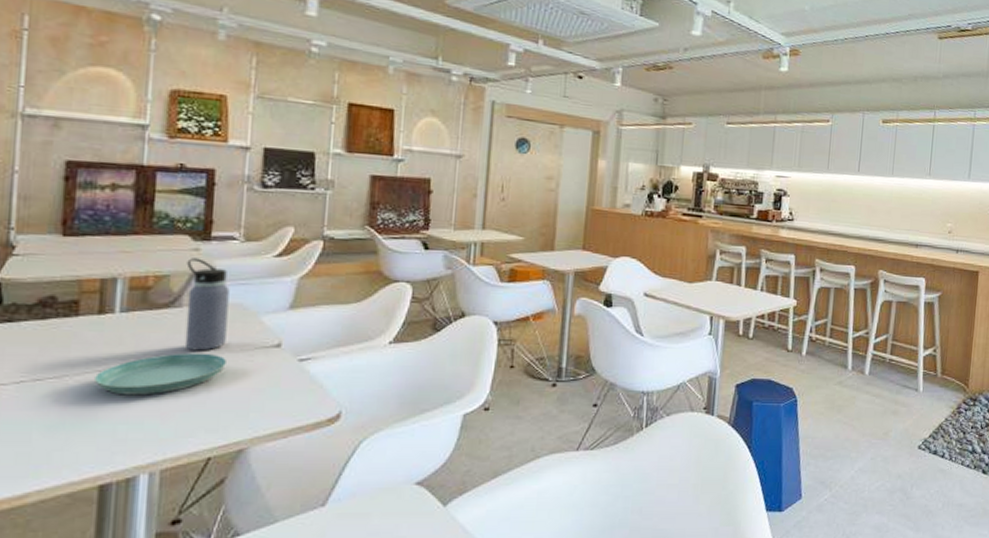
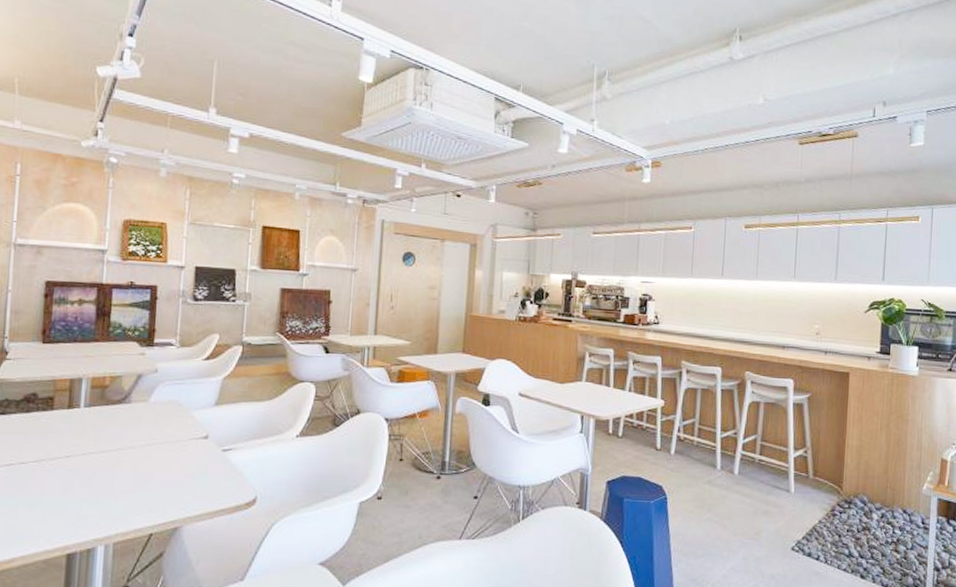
saucer: present [94,352,226,396] -> none [64,442,165,478]
water bottle: present [184,258,230,351] -> none [133,361,168,441]

